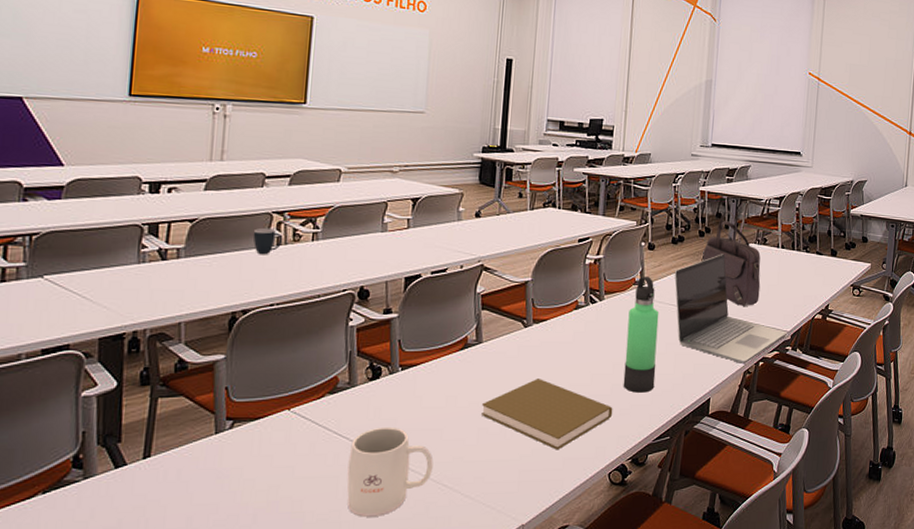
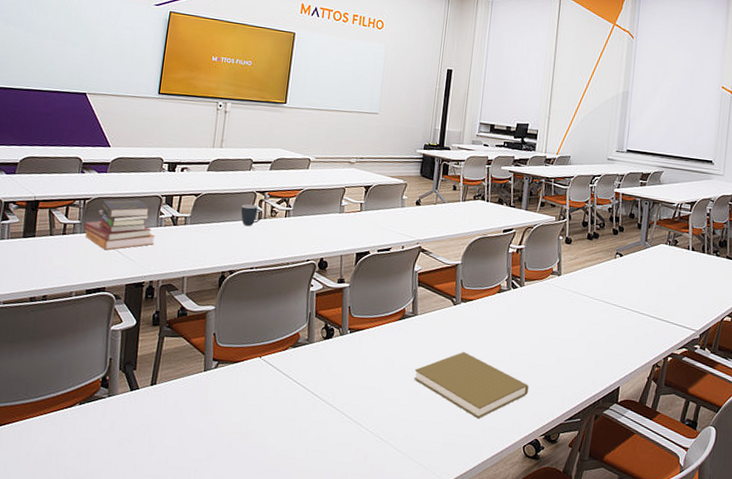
books: none [31,230,137,298] -> present [83,199,155,251]
mug: present [346,427,434,517] -> none [301,380,373,458]
thermos bottle: present [623,276,659,393] -> none [539,267,574,375]
laptop: present [674,254,788,363] -> none [589,252,697,357]
handbag: present [702,211,761,307] -> none [615,212,671,304]

